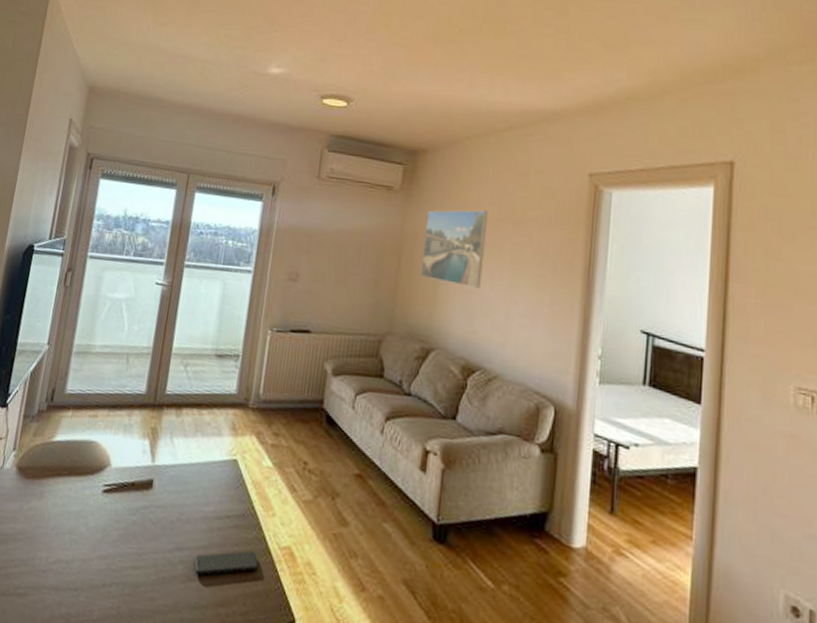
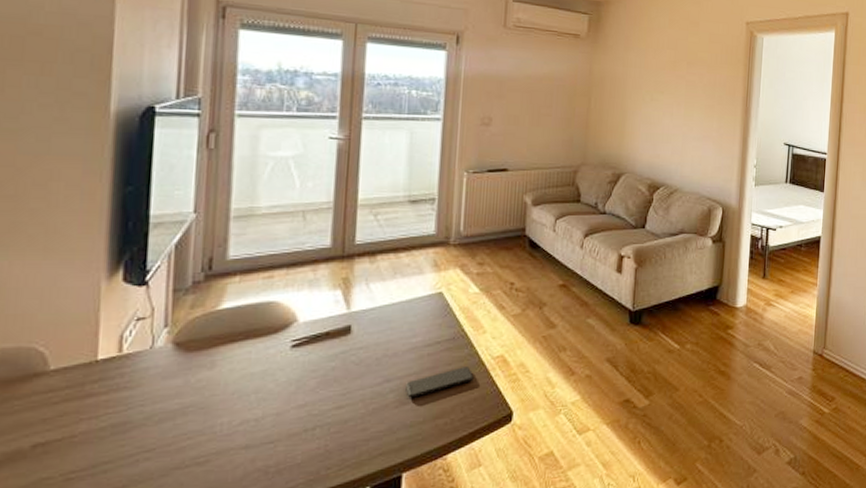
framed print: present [420,210,489,288] -> none [609,54,666,120]

